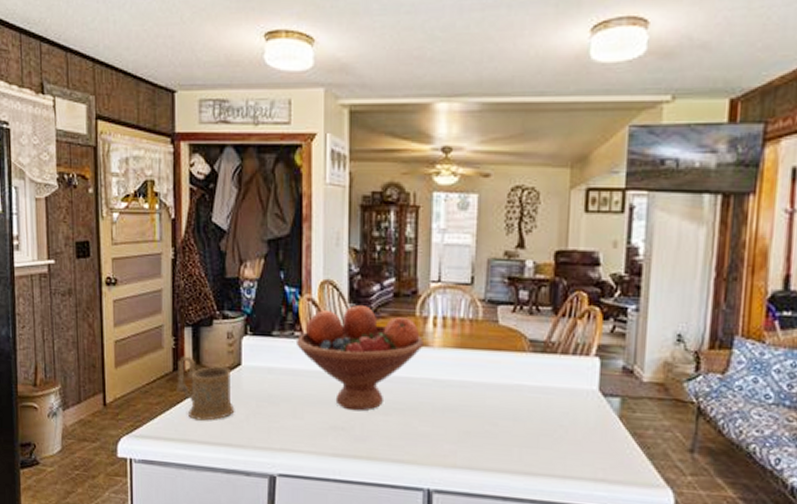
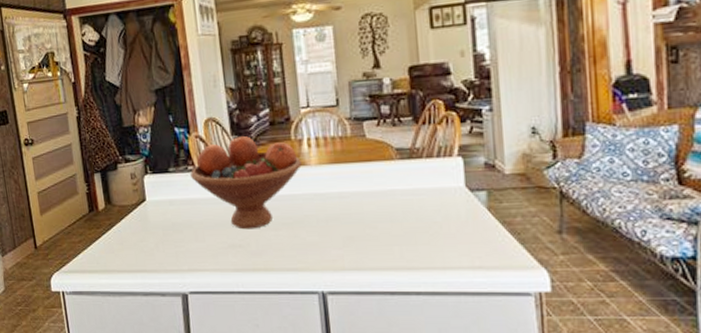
mug: present [177,356,235,421] -> none [92,198,145,252]

